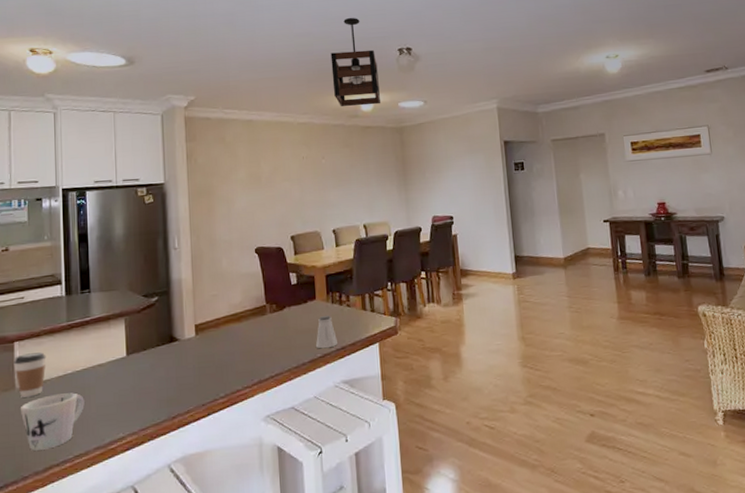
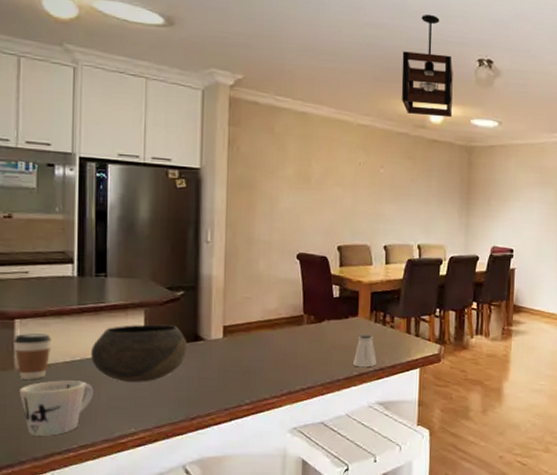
bowl: none [81,329,165,389] -> present [91,324,188,382]

